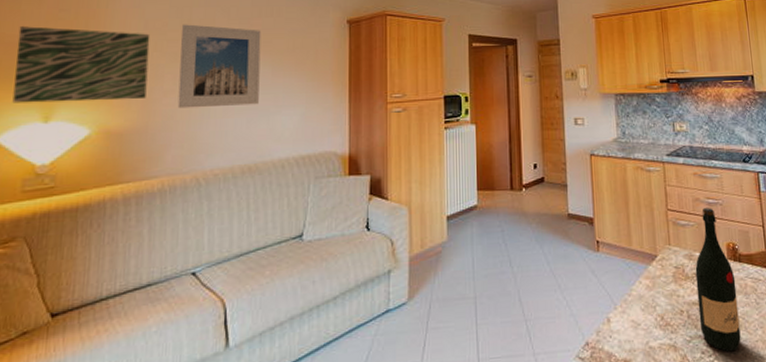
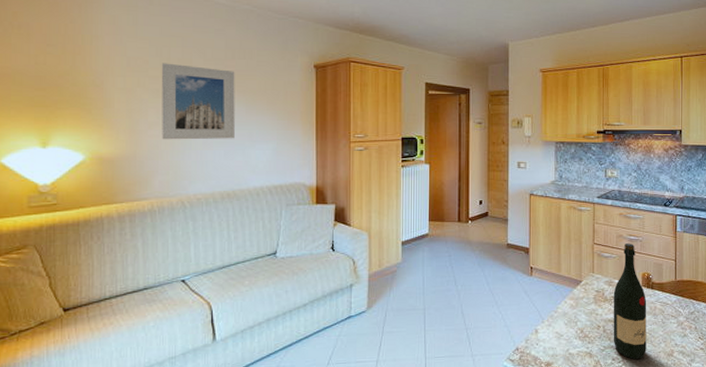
wall art: present [12,26,151,104] -> none [11,59,133,130]

